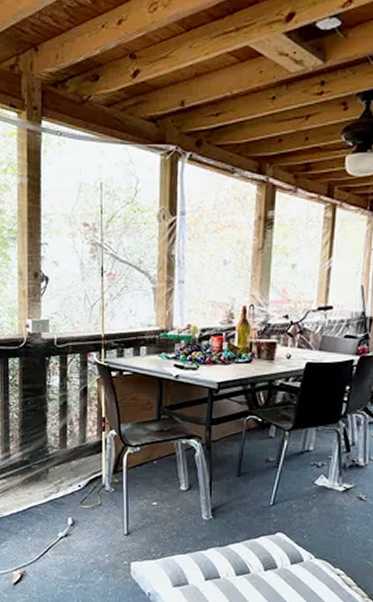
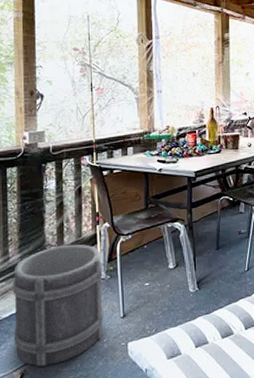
bucket: none [13,449,107,572] -> present [12,244,104,368]

